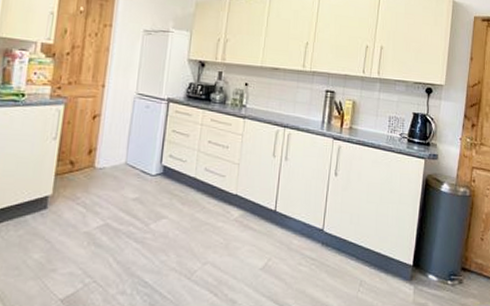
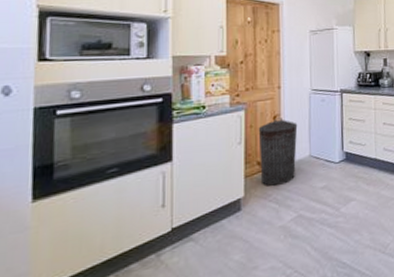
trash can: none [71,118,117,190] -> present [258,117,298,187]

